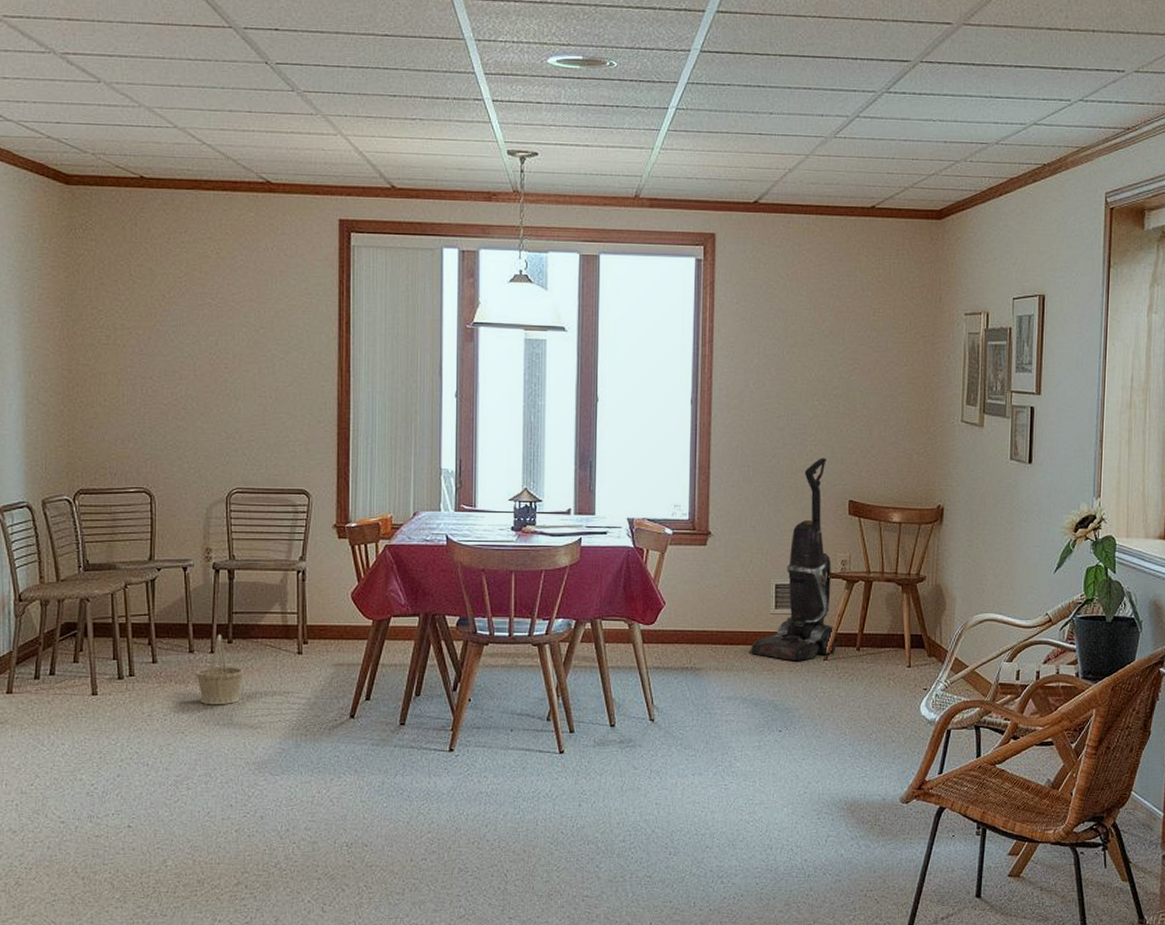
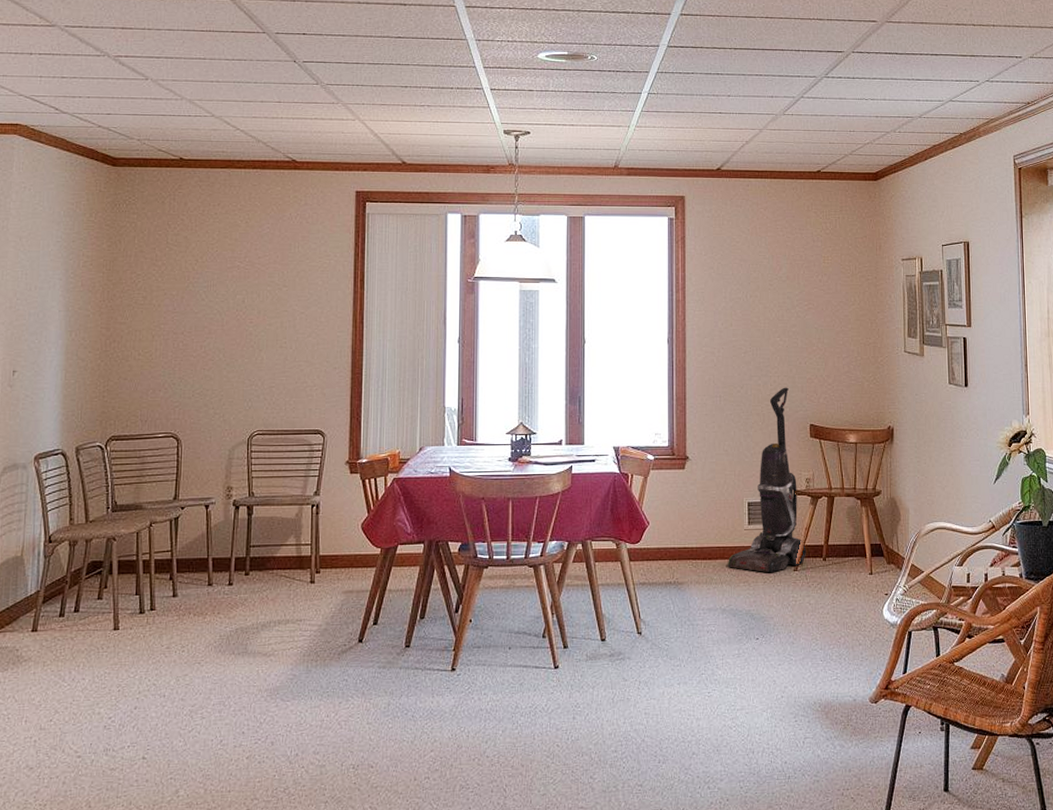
basket: present [196,634,244,705] -> none [214,567,260,636]

